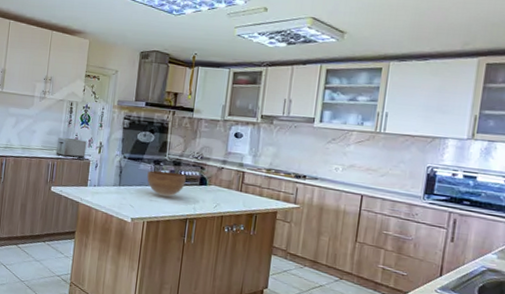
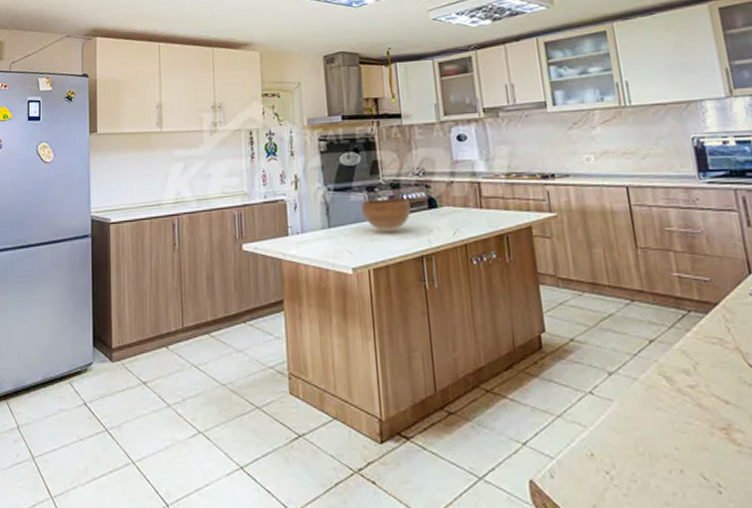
toaster: present [55,137,87,159] -> none [240,175,279,203]

